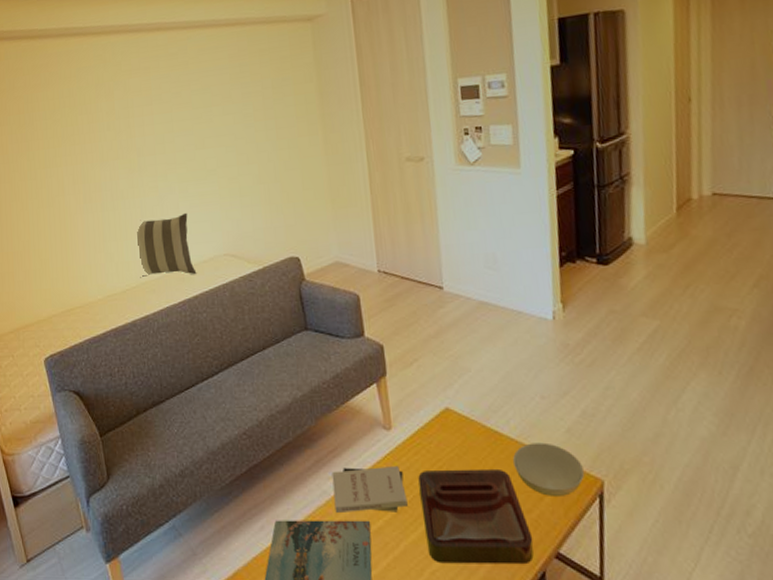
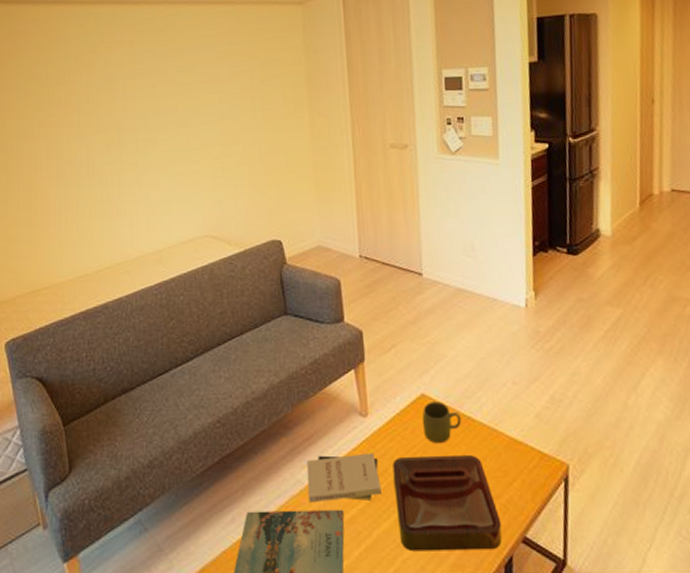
pillow: present [137,212,197,278] -> none [113,191,175,259]
mug: none [446,415,489,458] -> present [421,401,462,444]
bowl: present [512,442,585,498] -> none [484,428,552,482]

